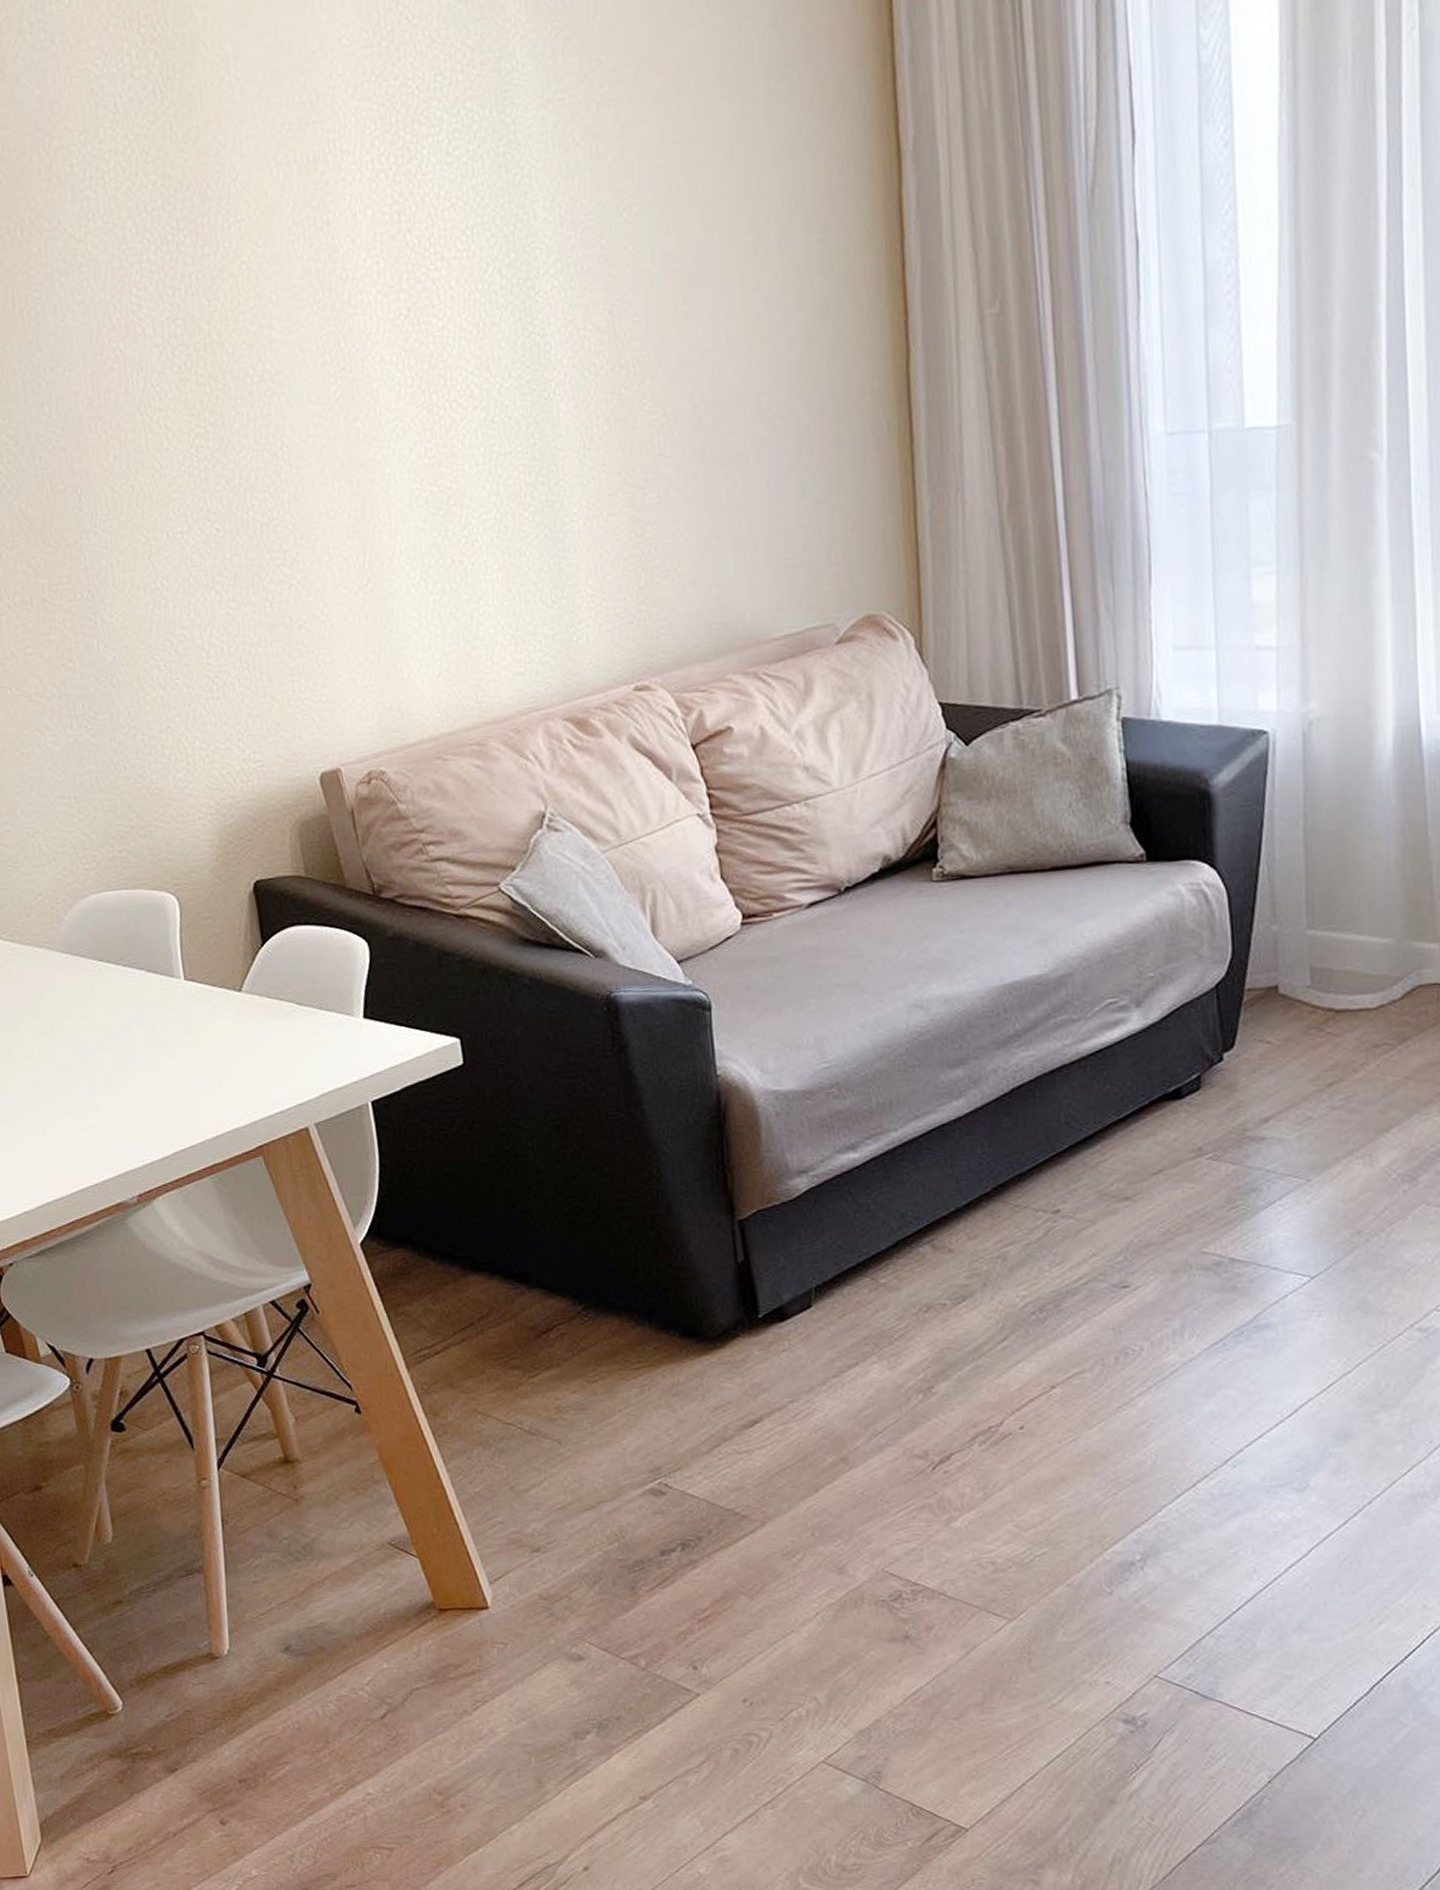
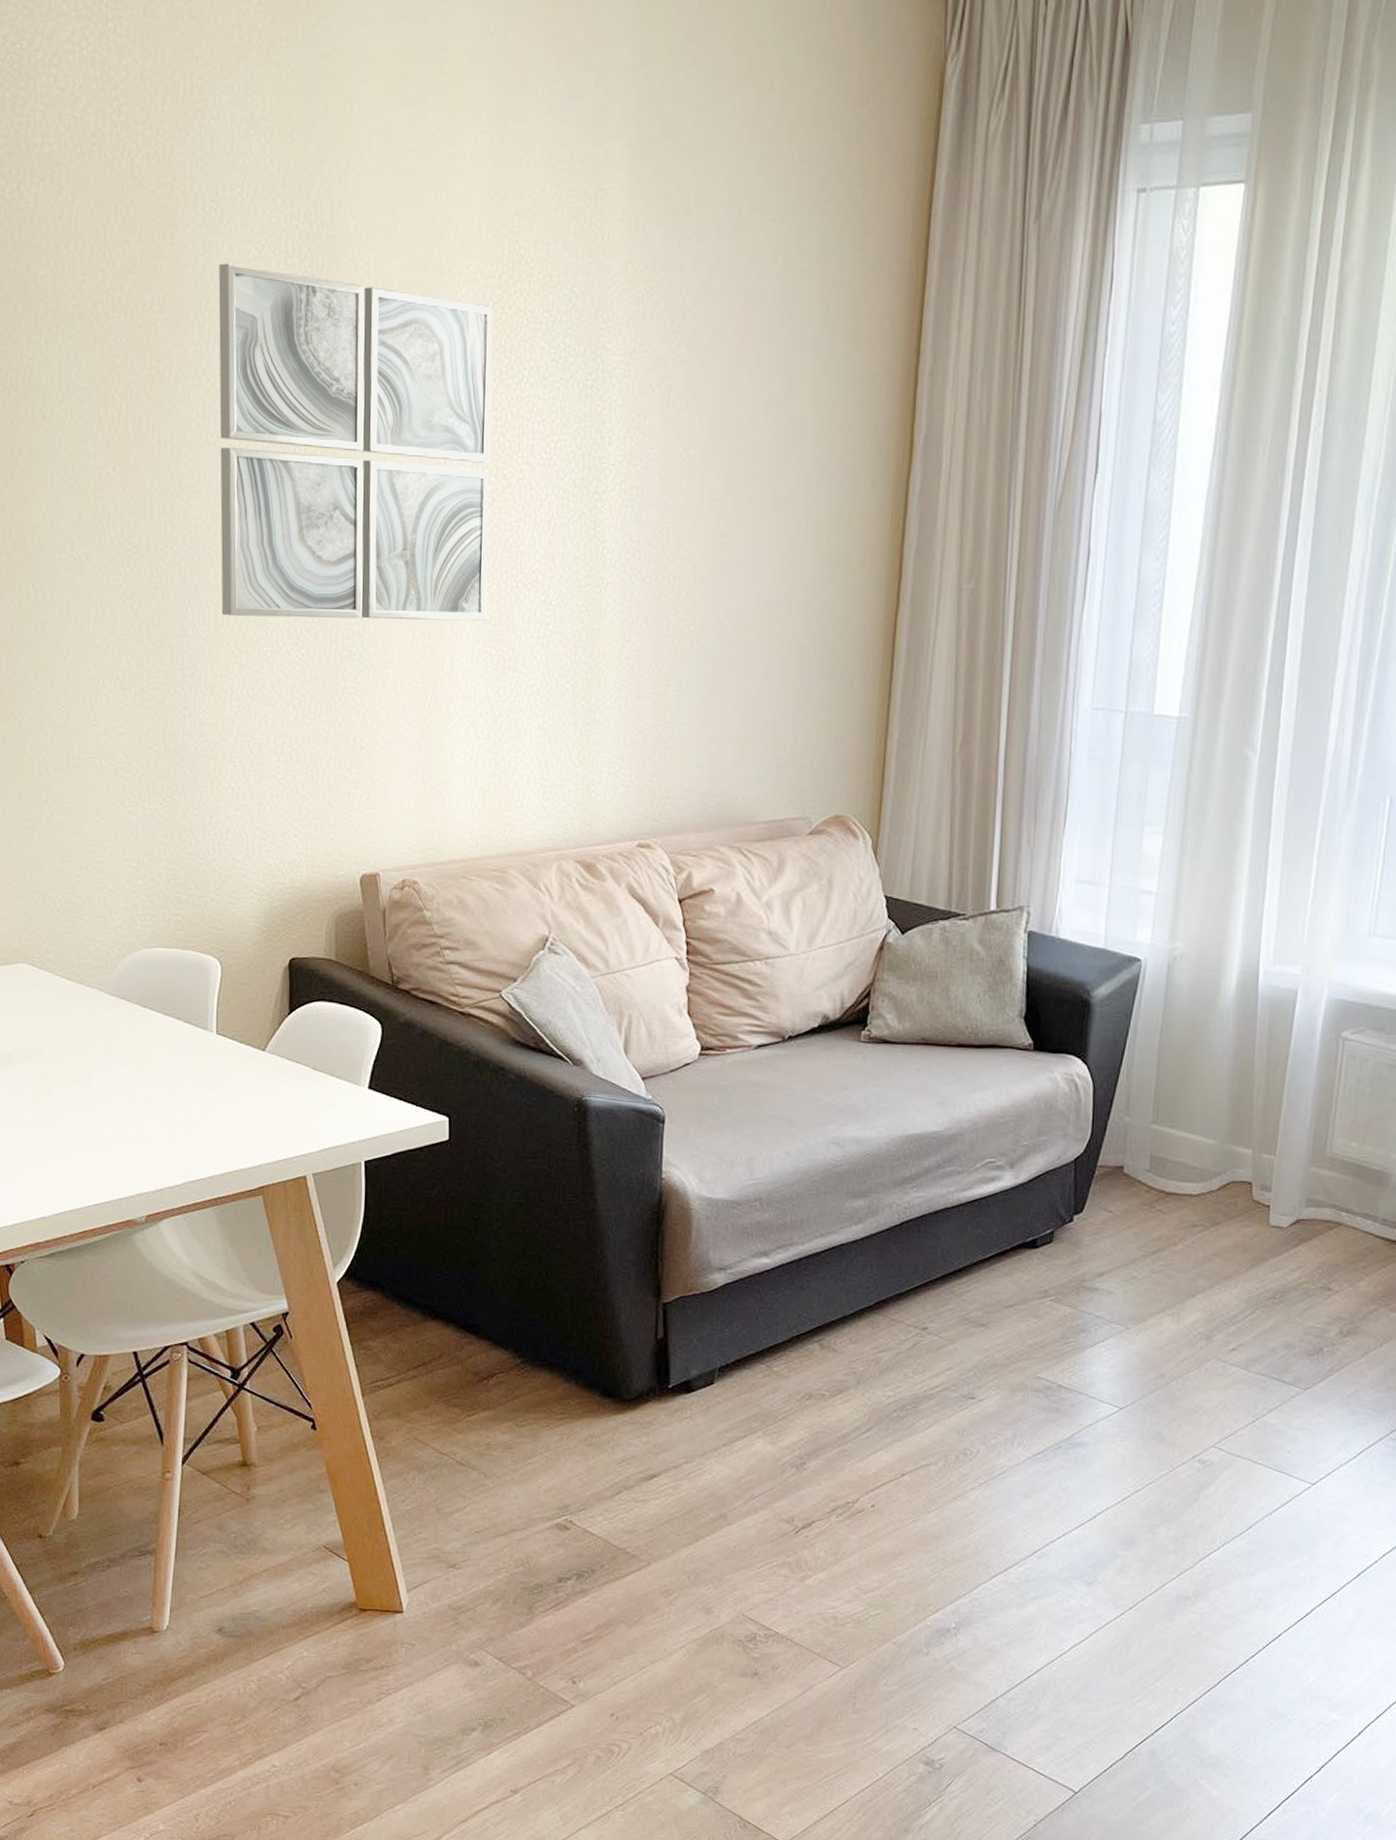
wall art: none [57,80,421,500] -> present [218,263,493,621]

